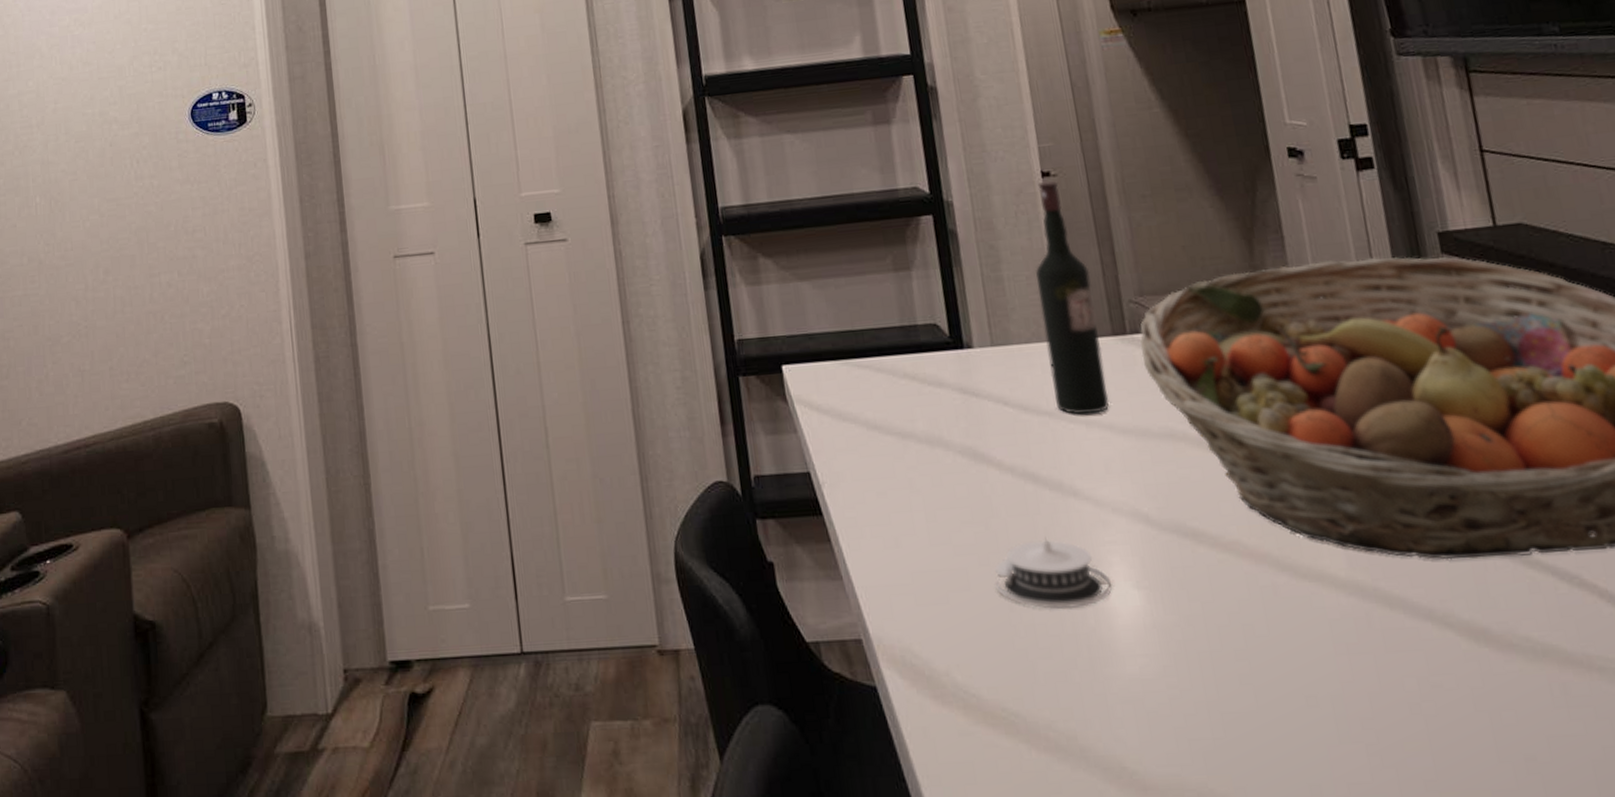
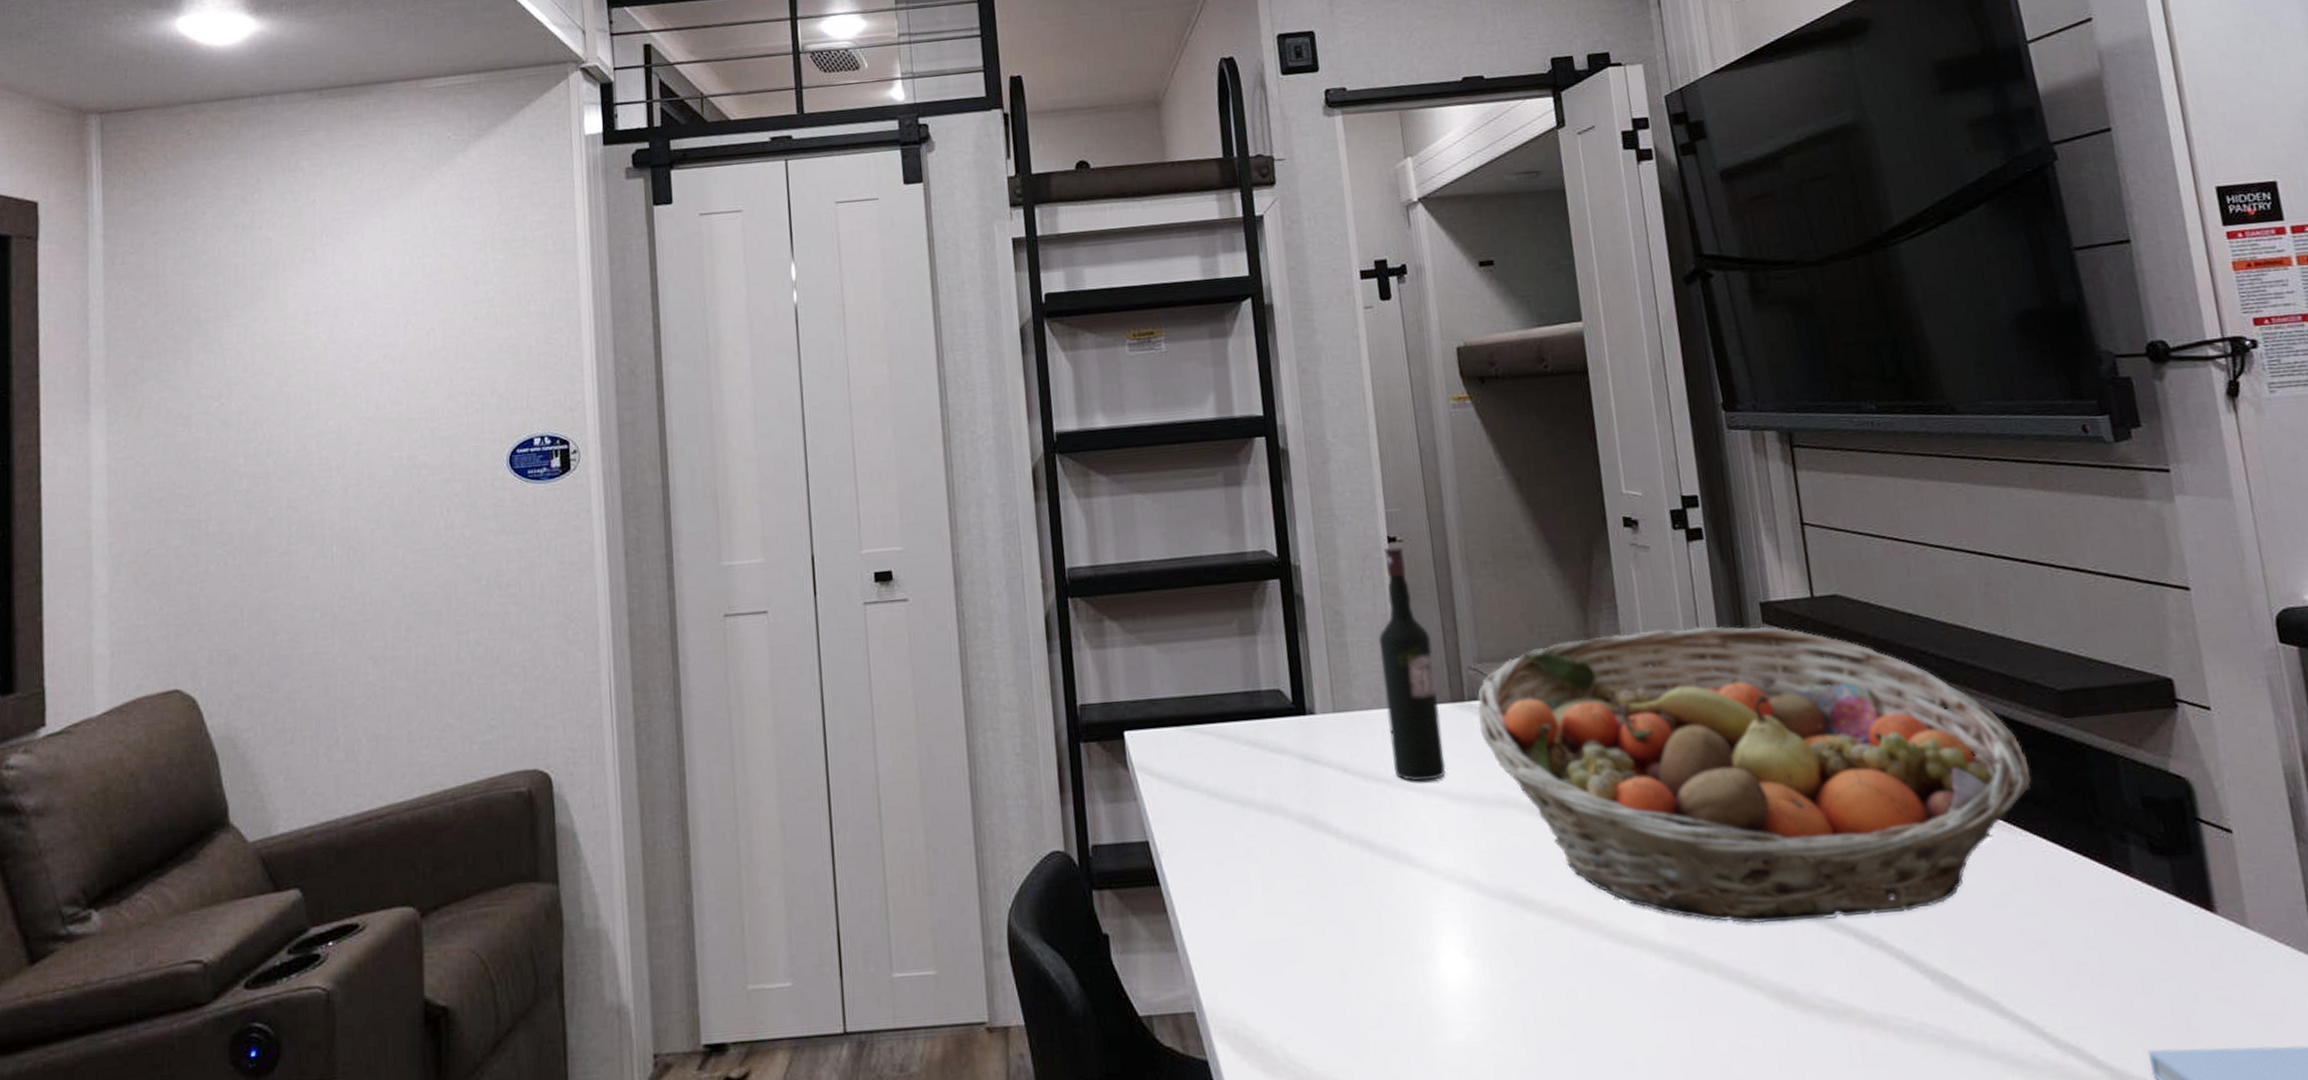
architectural model: present [995,537,1113,609] -> none [1330,905,1443,978]

